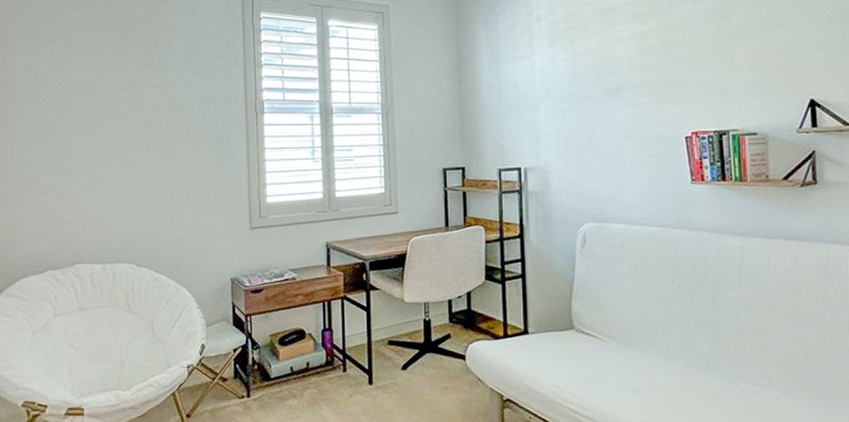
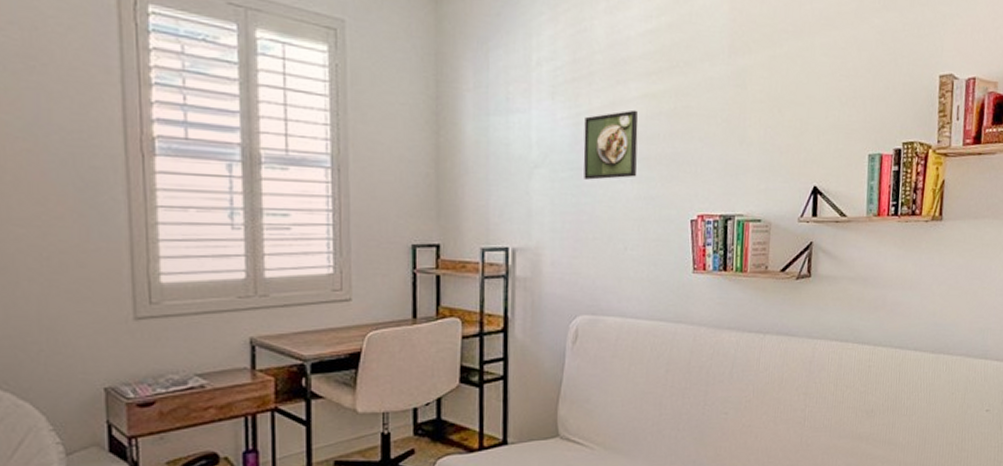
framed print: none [580,47,631,108] -> present [583,110,638,180]

